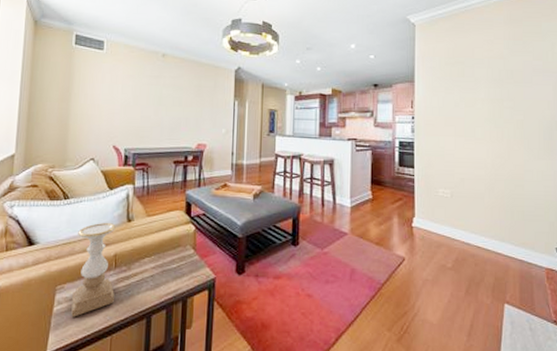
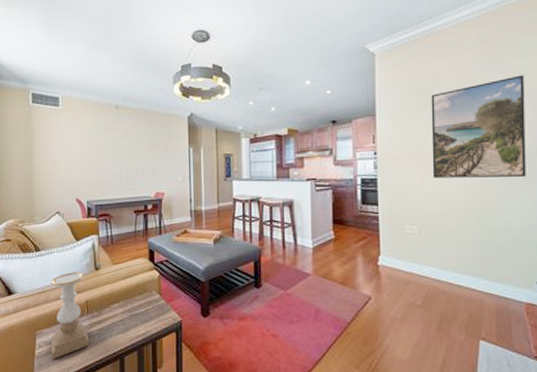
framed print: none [464,55,547,148] -> present [431,75,526,178]

